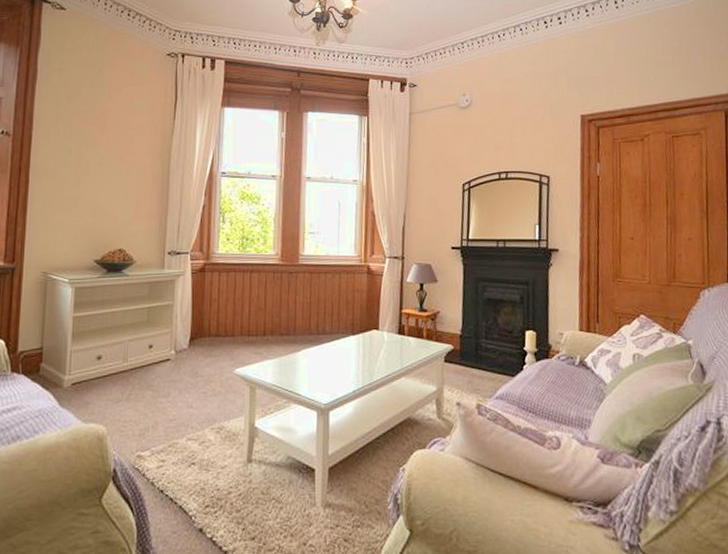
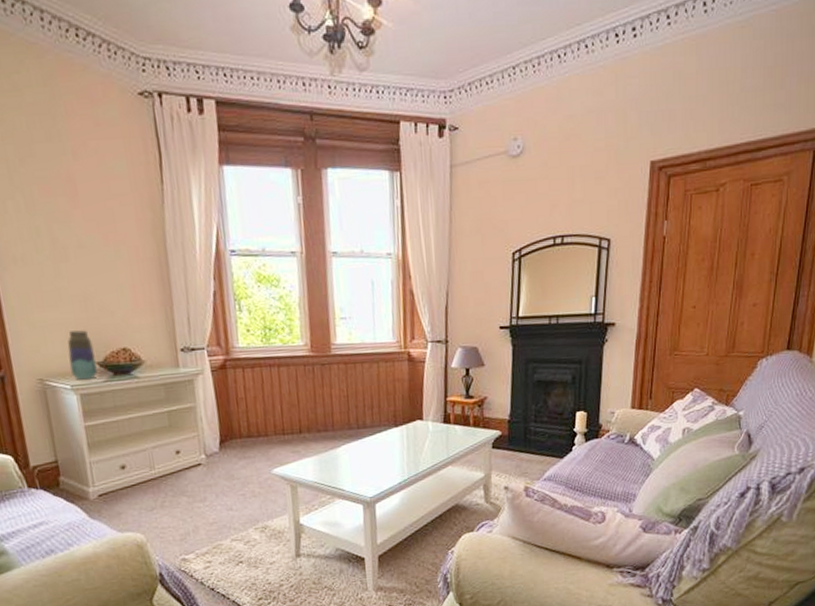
vase: none [71,232,94,275] -> present [67,330,97,380]

